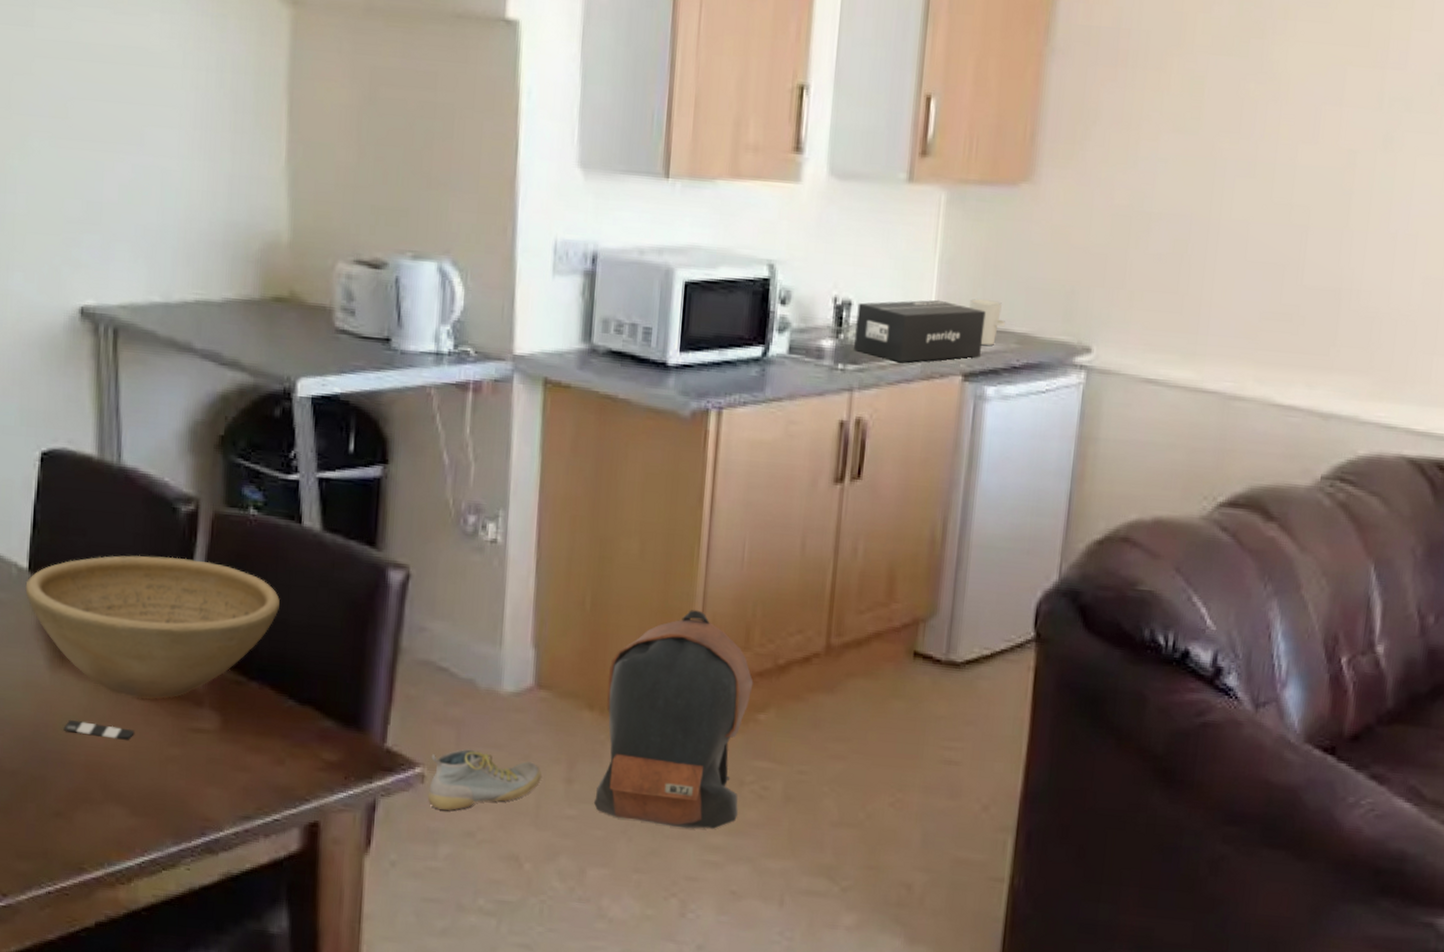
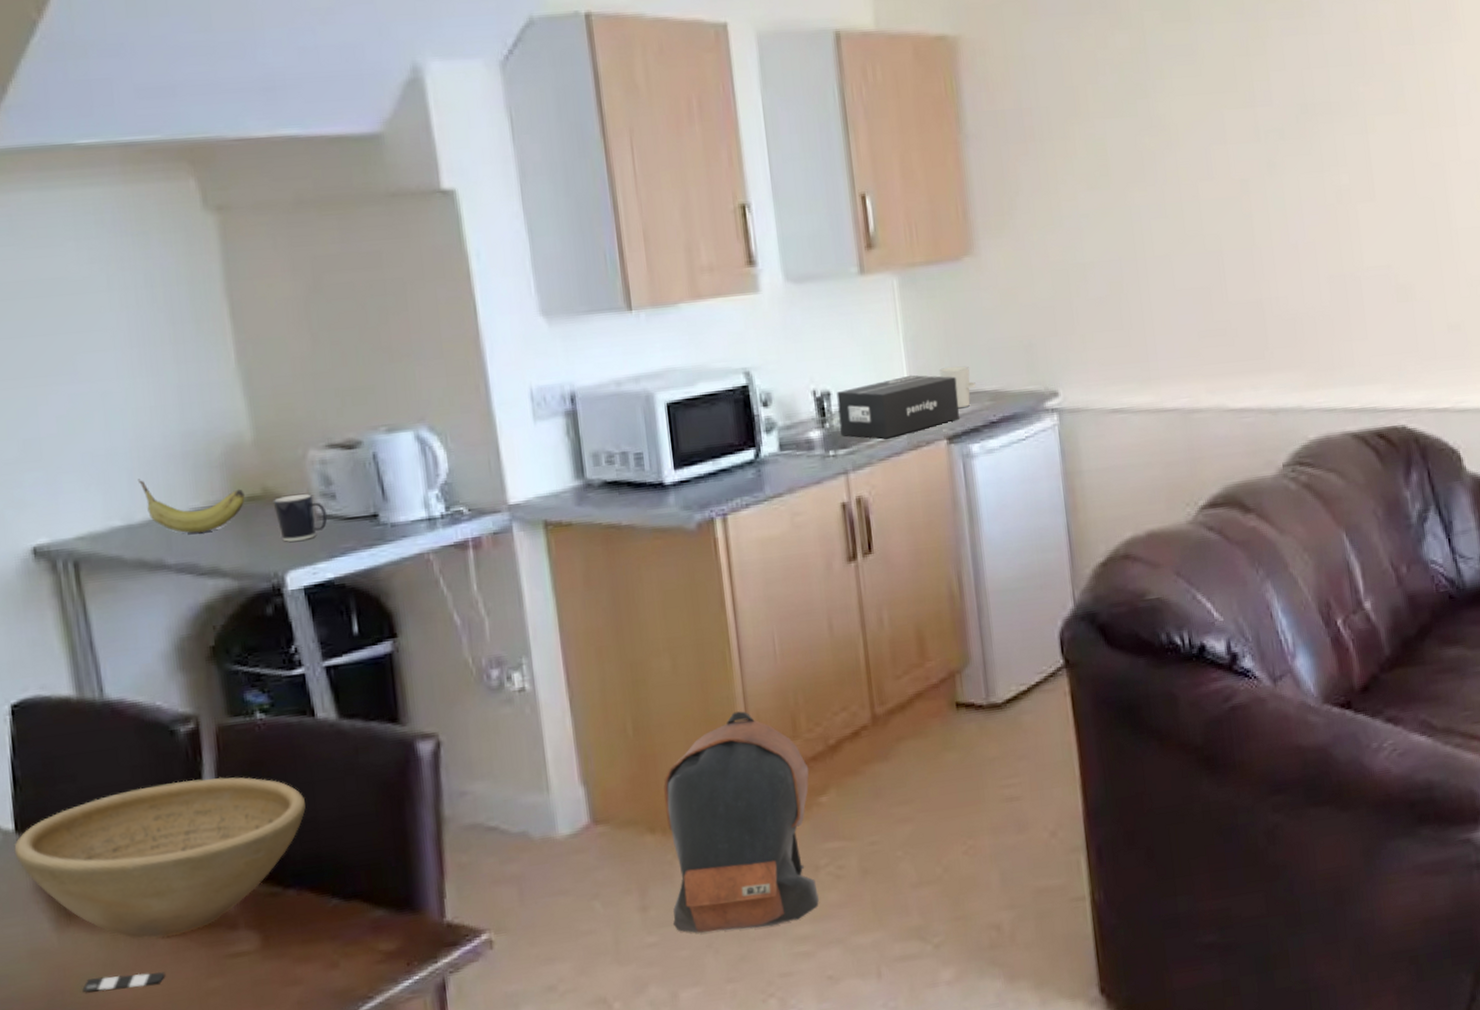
fruit: none [180,259,273,324] -> present [137,479,245,534]
mug: none [297,303,344,351] -> present [273,493,328,542]
shoe: present [427,749,543,811] -> none [496,899,616,972]

